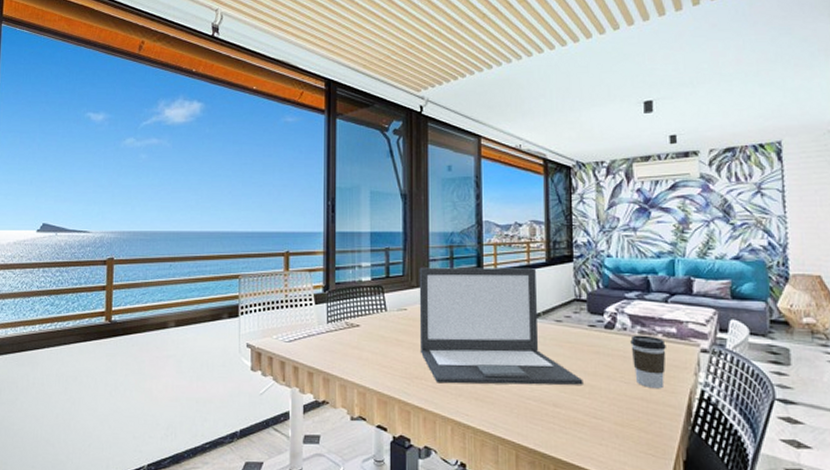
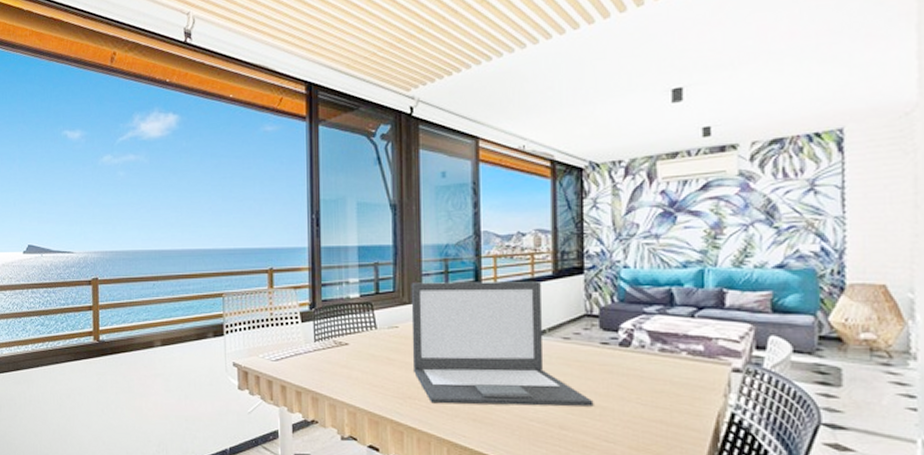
coffee cup: present [630,335,666,389] -> none [649,353,691,412]

